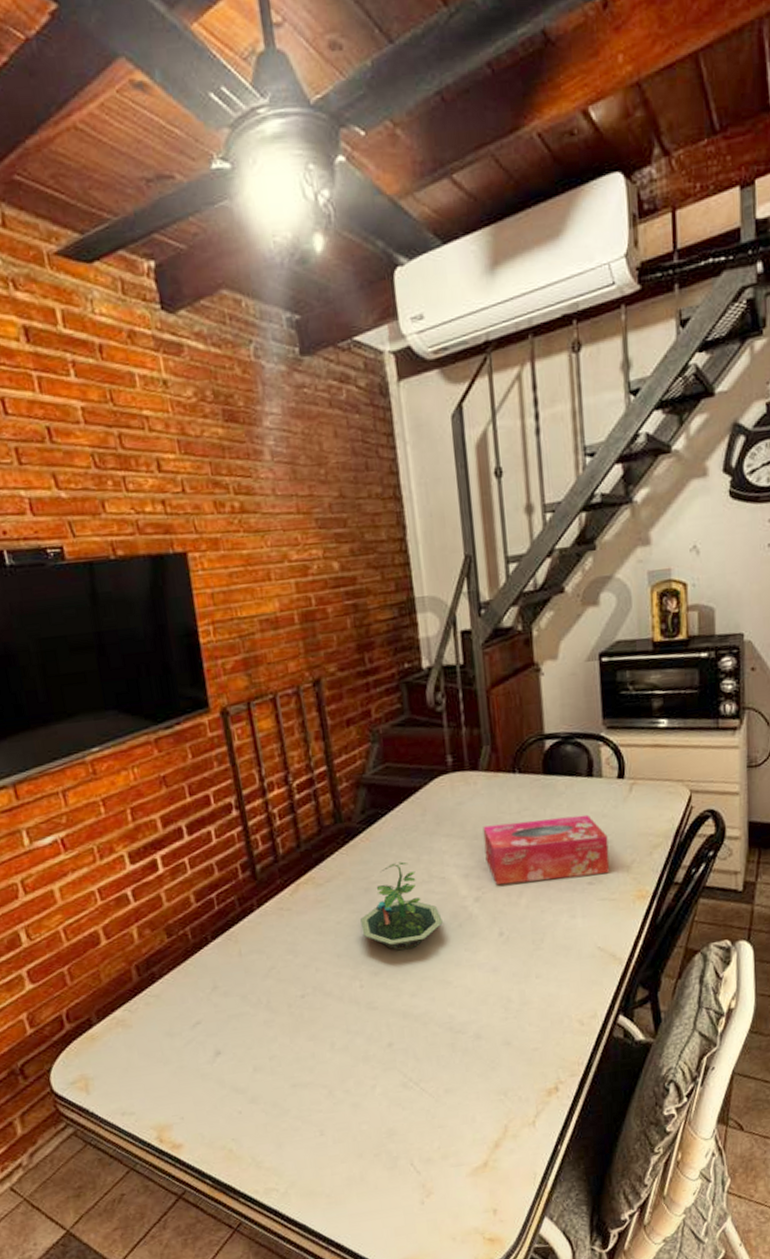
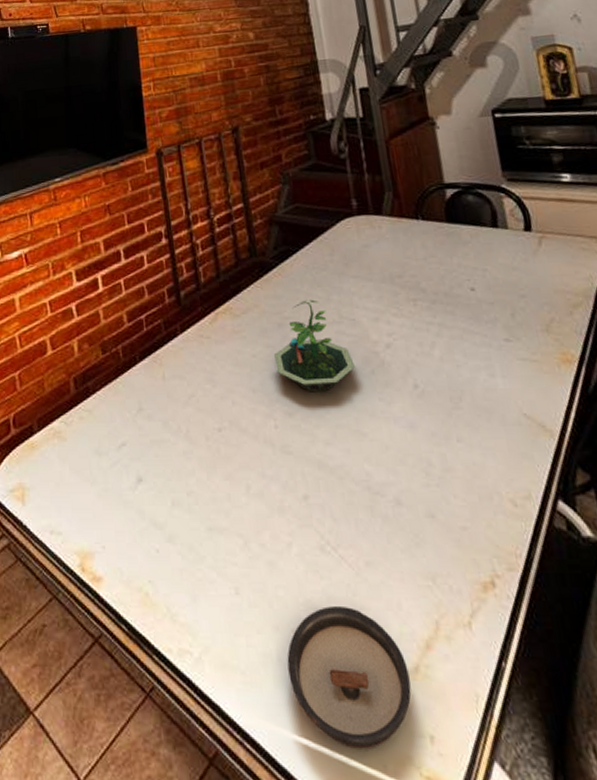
saucer: none [369,1127,480,1232] -> present [287,606,412,750]
tissue box: present [483,814,610,885] -> none [390,266,528,333]

